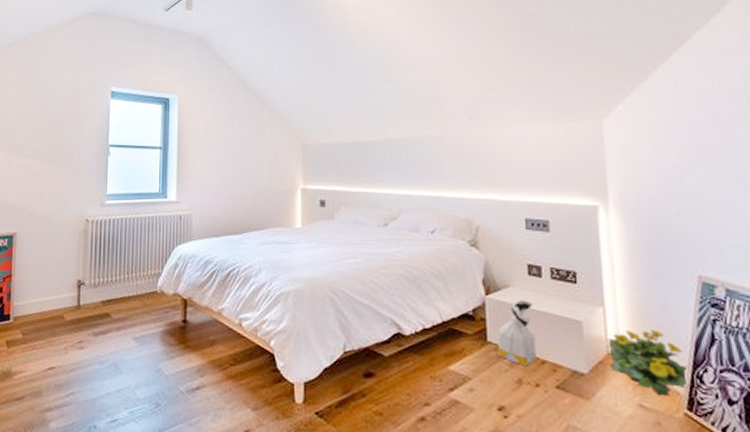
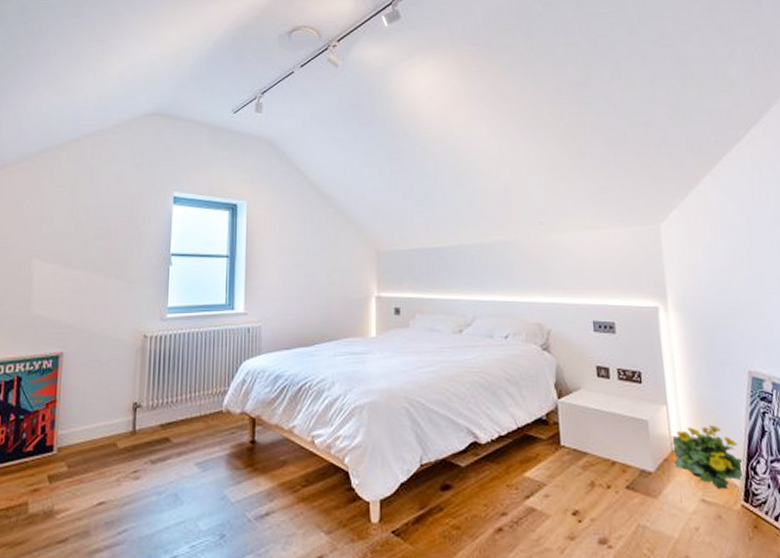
bag: present [497,300,538,367] -> none [570,402,609,469]

